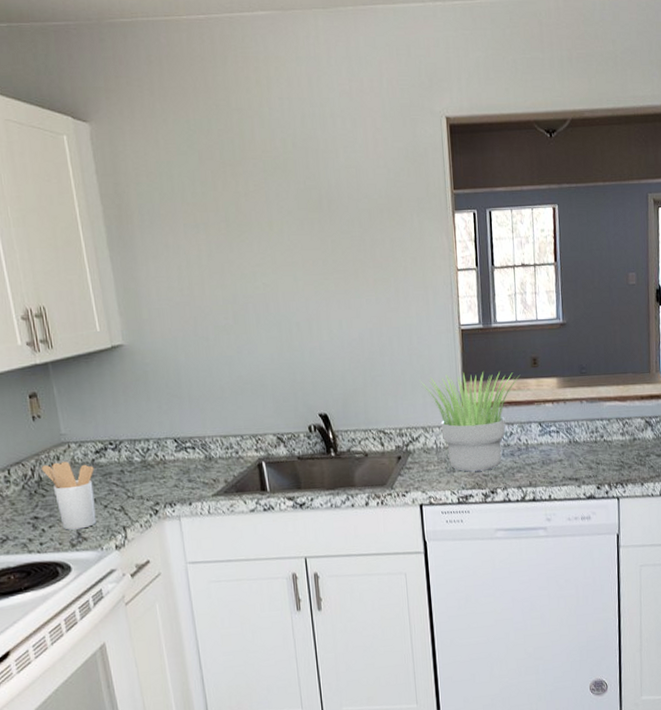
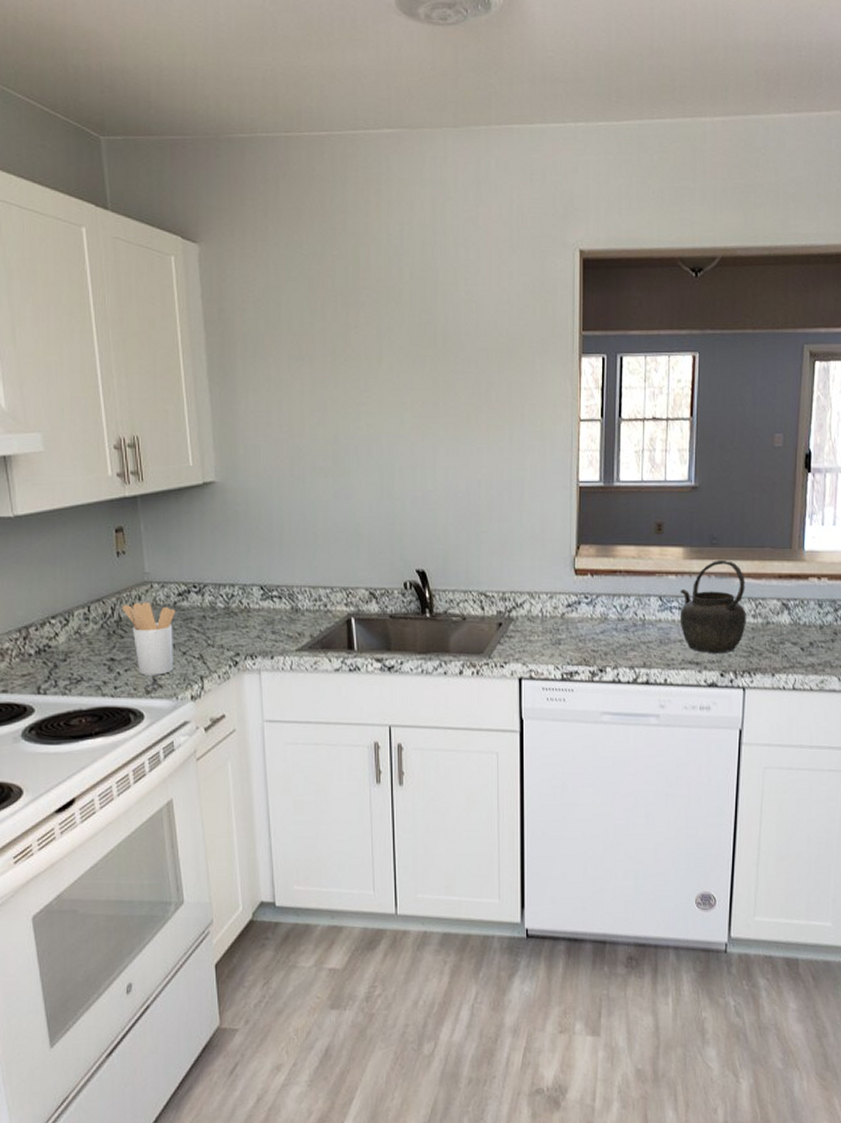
potted plant: present [419,372,520,472] -> none [529,535,641,646]
kettle: none [556,386,616,469] -> present [679,559,746,653]

